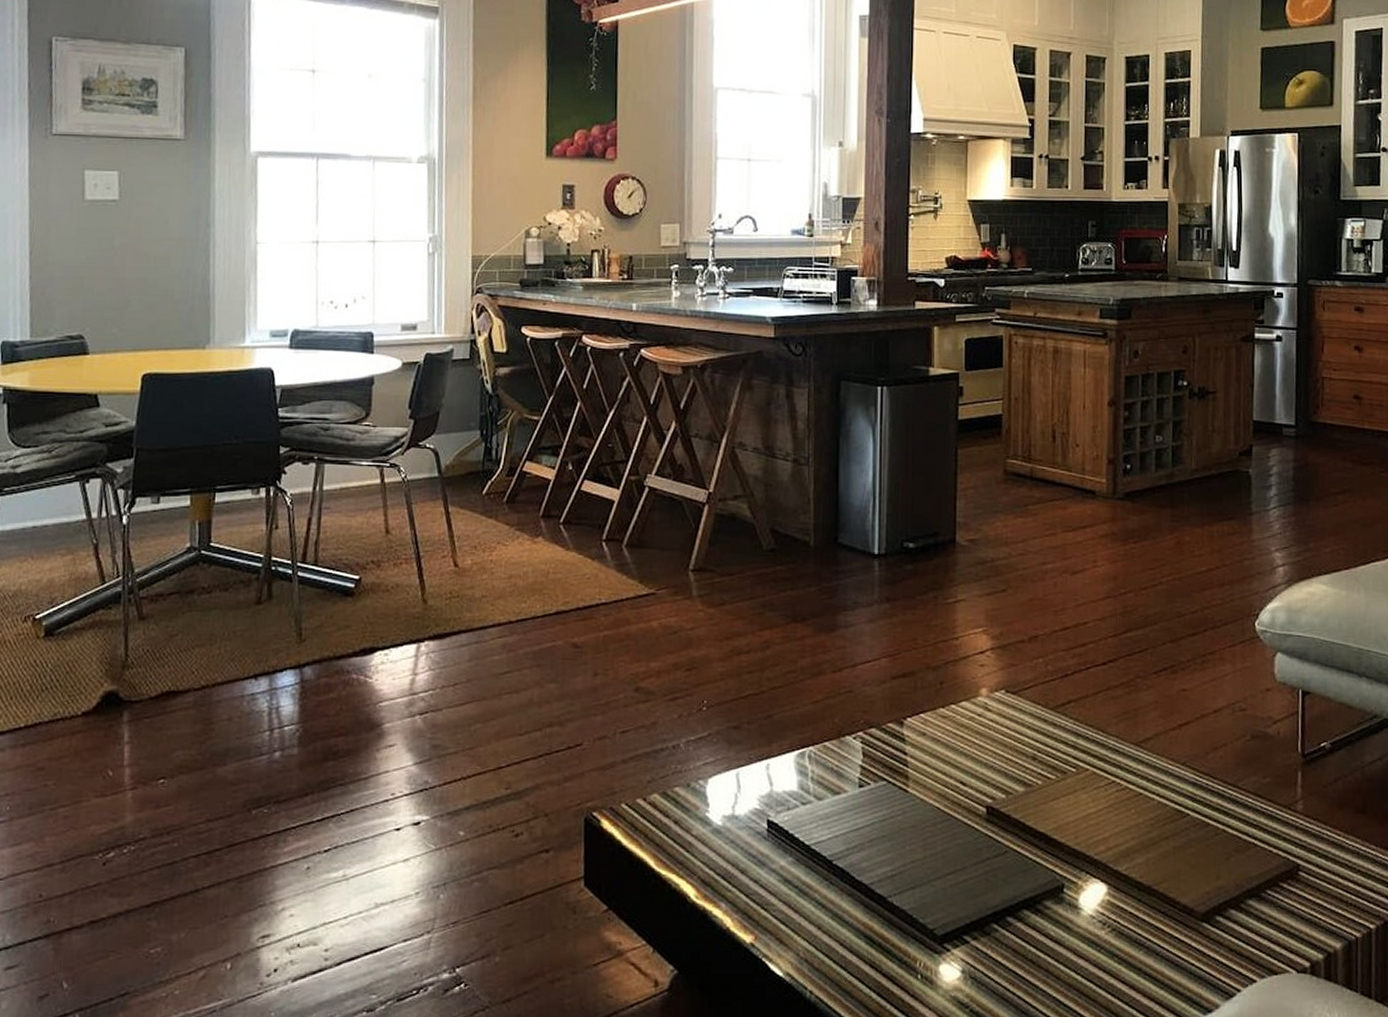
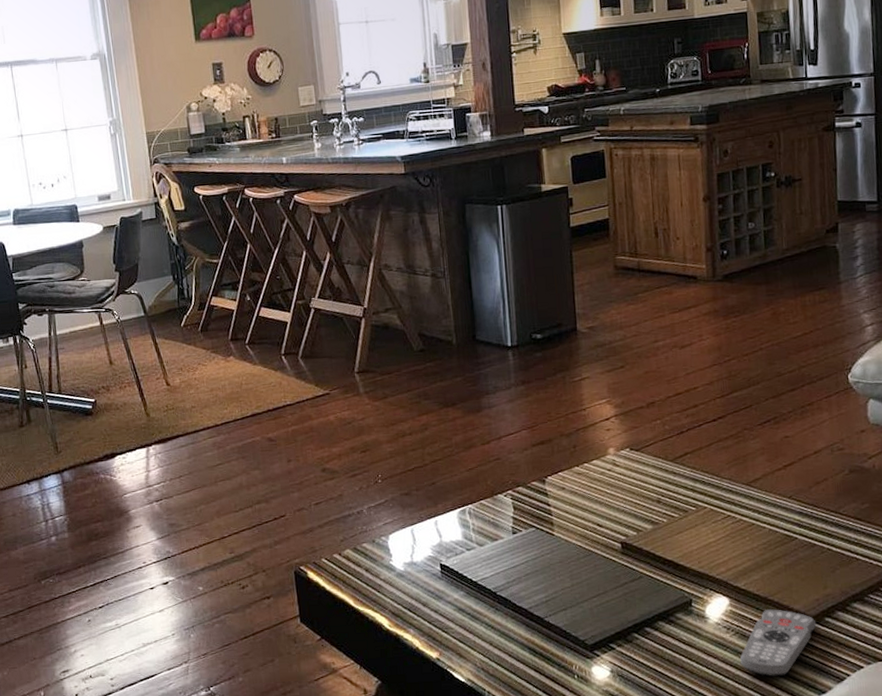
remote control: none [1115,902,1206,989] -> present [739,609,817,677]

